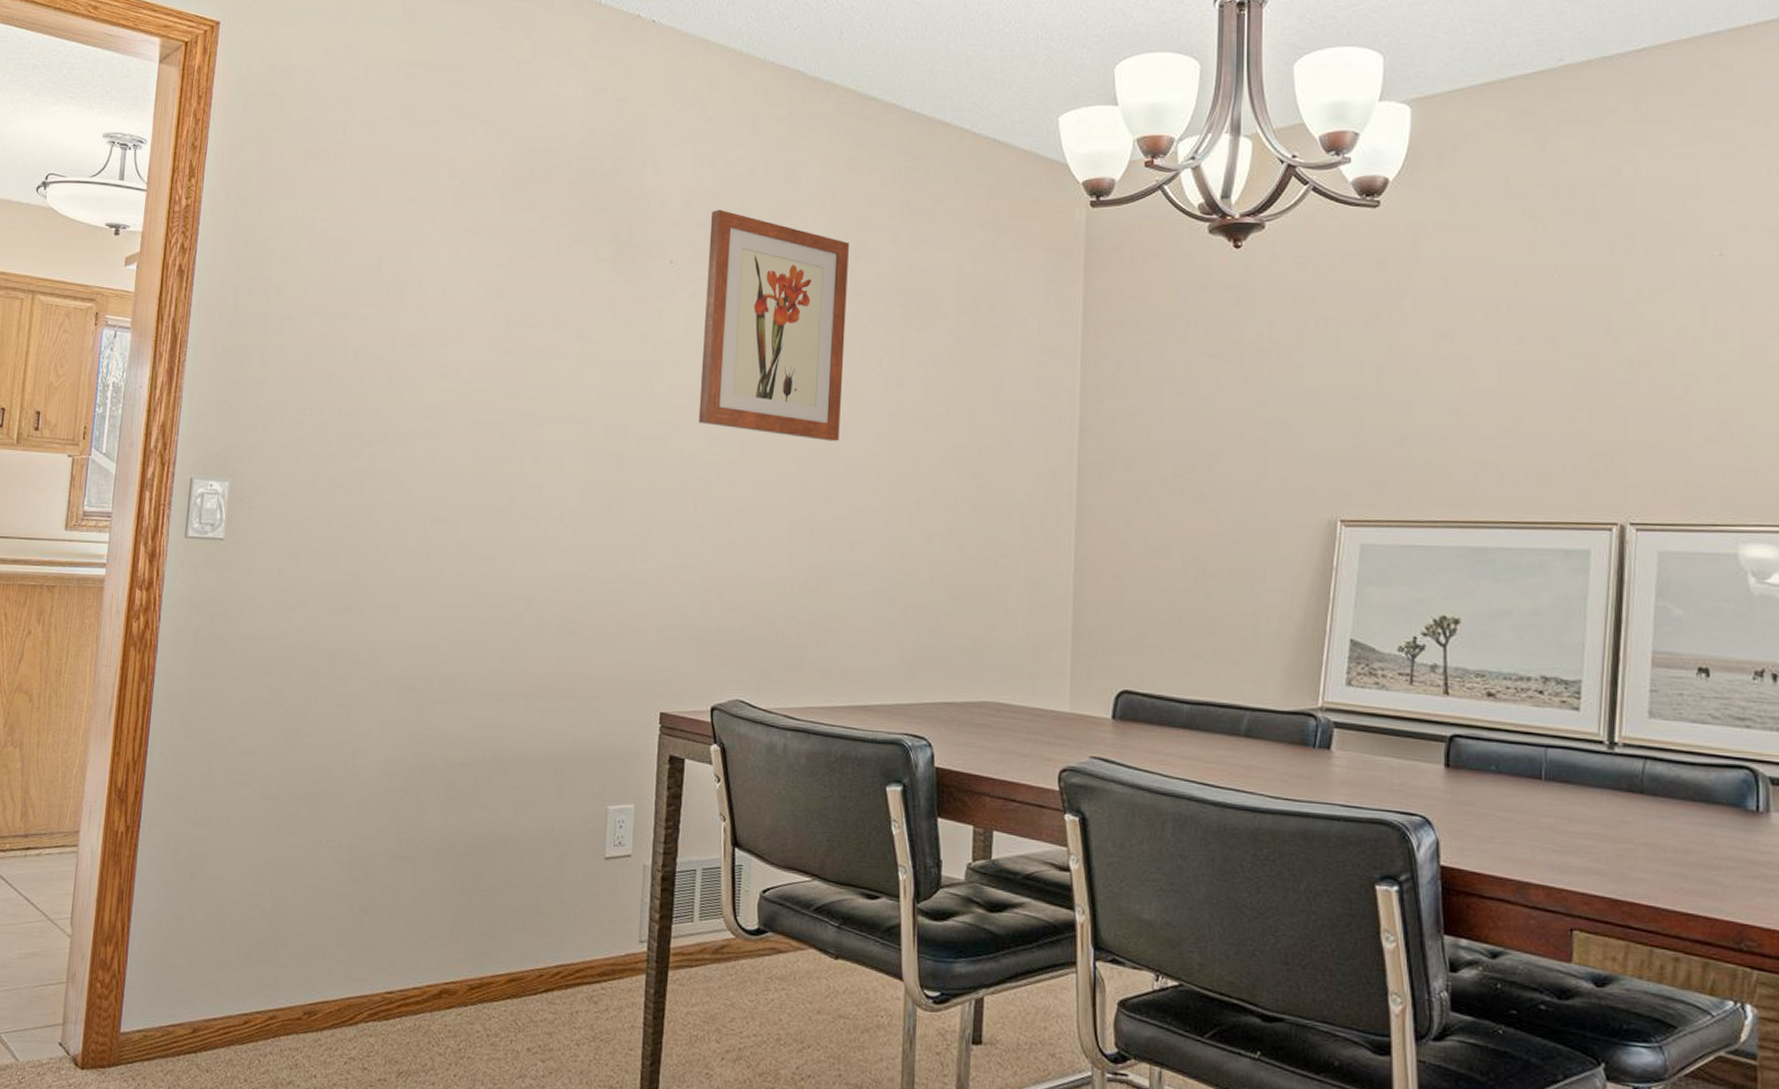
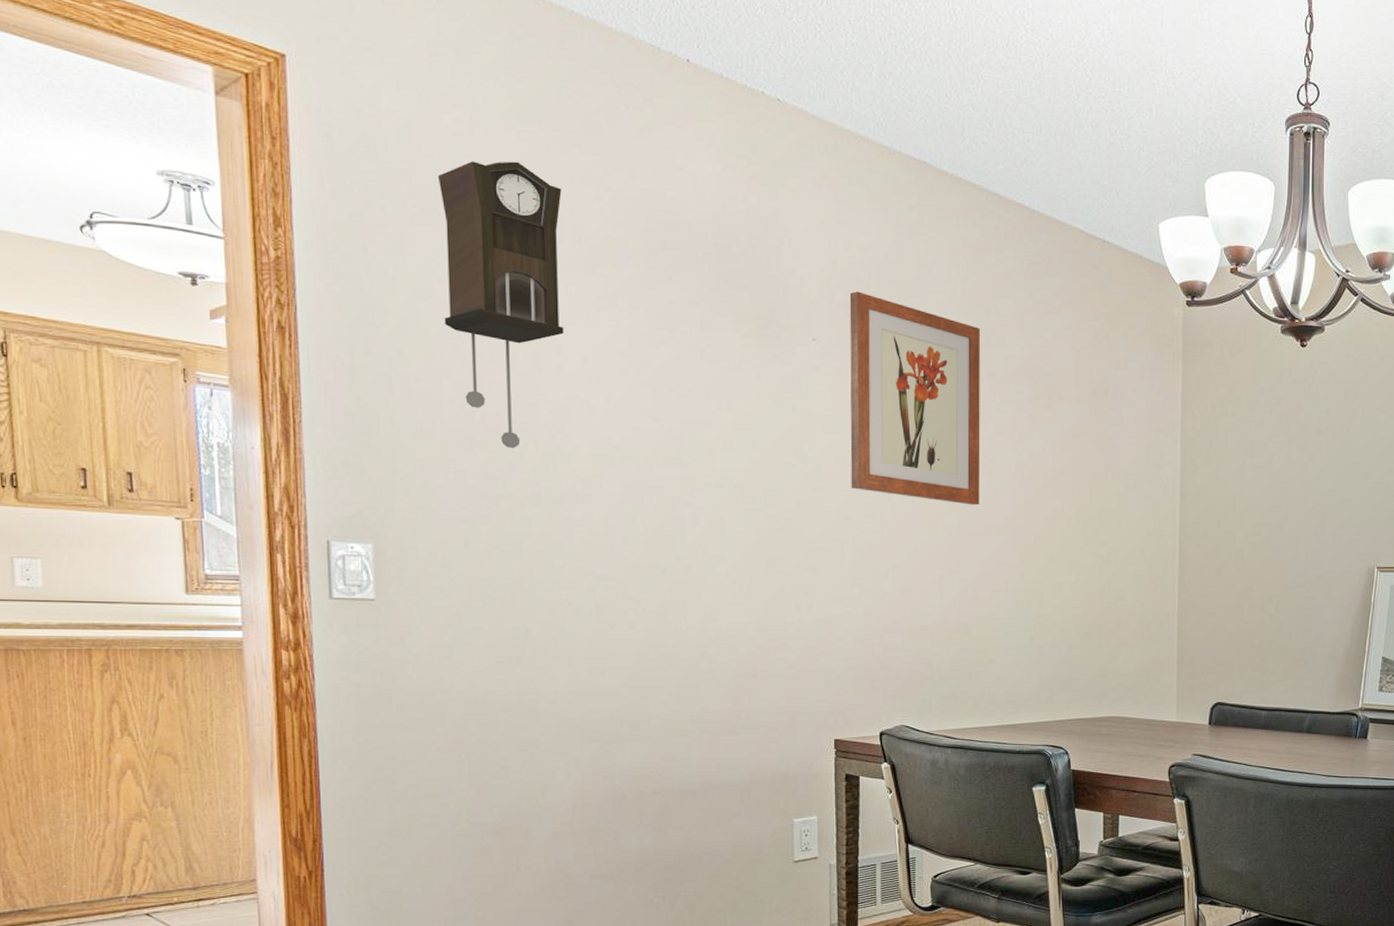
pendulum clock: none [321,102,440,383] -> present [437,161,564,448]

